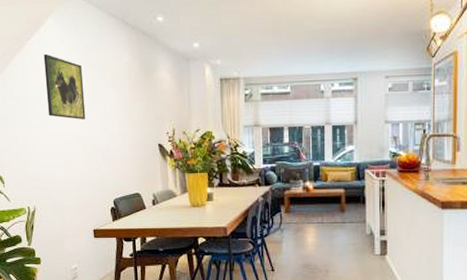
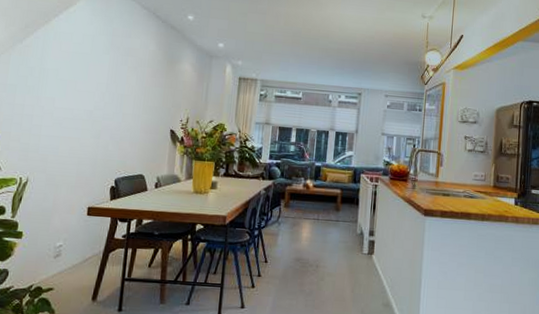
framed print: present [43,53,86,120] -> none [62,31,106,98]

